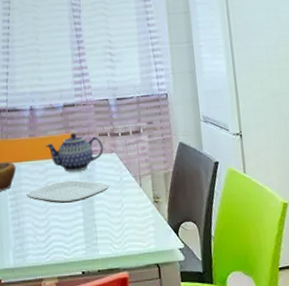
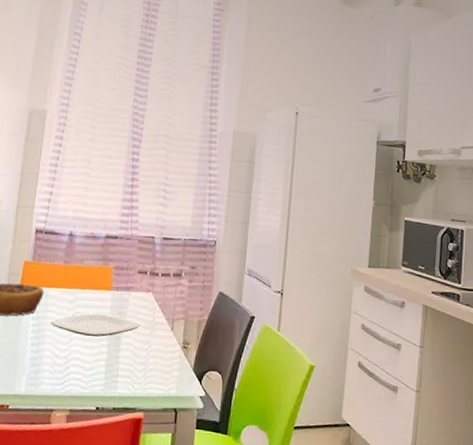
teapot: present [46,133,104,172] -> none [80,266,141,307]

